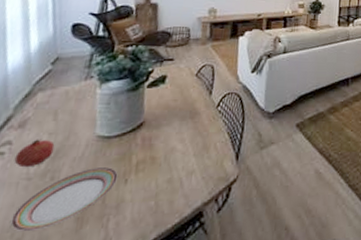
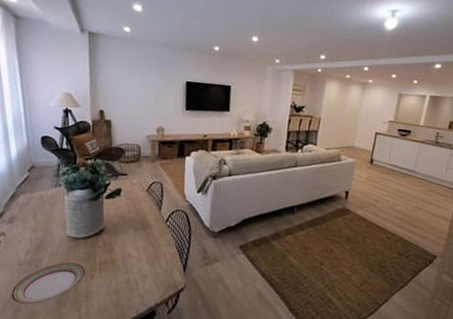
fruit: present [14,139,55,168] -> none [8,233,36,256]

